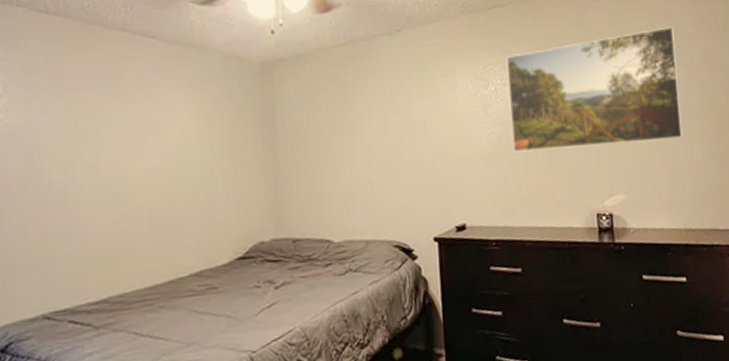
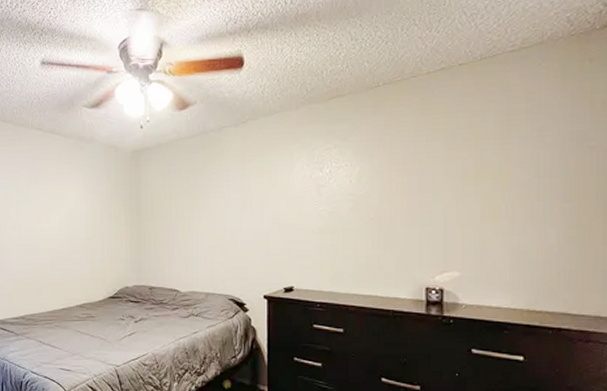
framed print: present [506,26,683,153] -> none [342,107,535,228]

